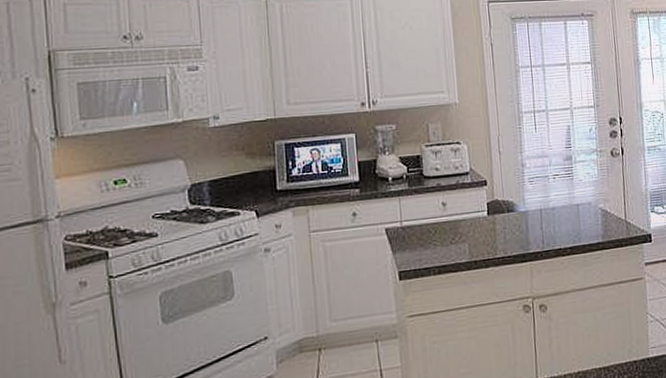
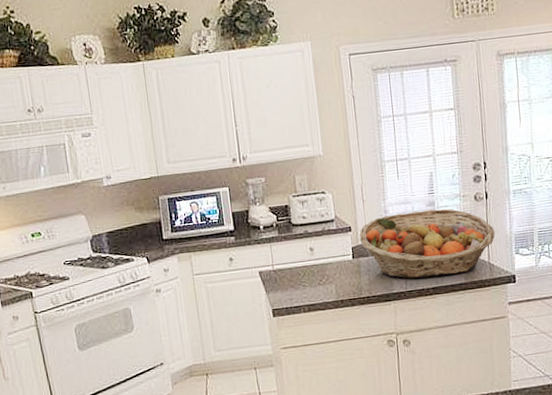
fruit basket: none [495,164,631,238] -> present [359,209,495,279]

